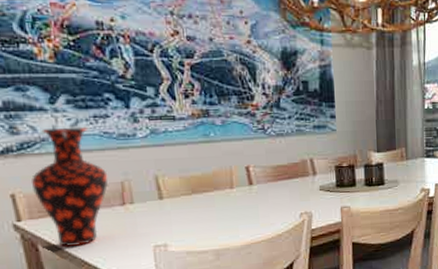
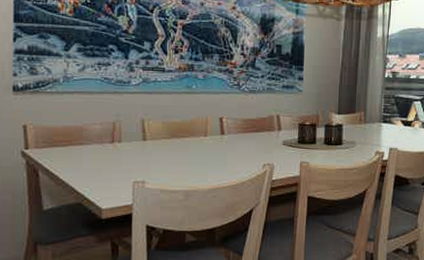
vase: present [32,126,108,247] -> none [41,72,103,175]

